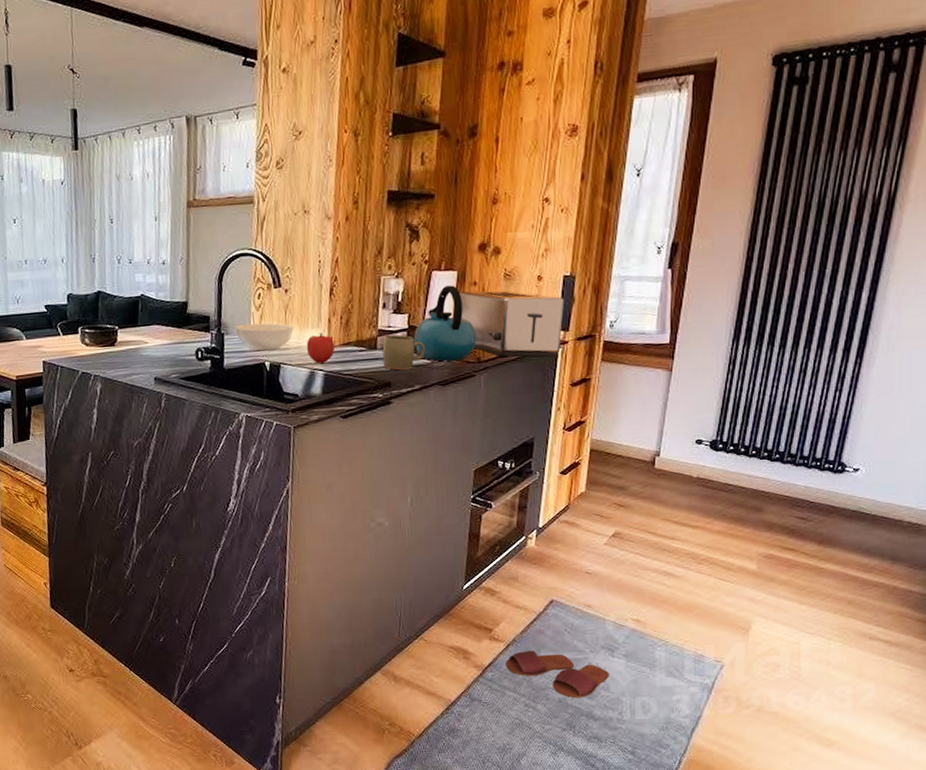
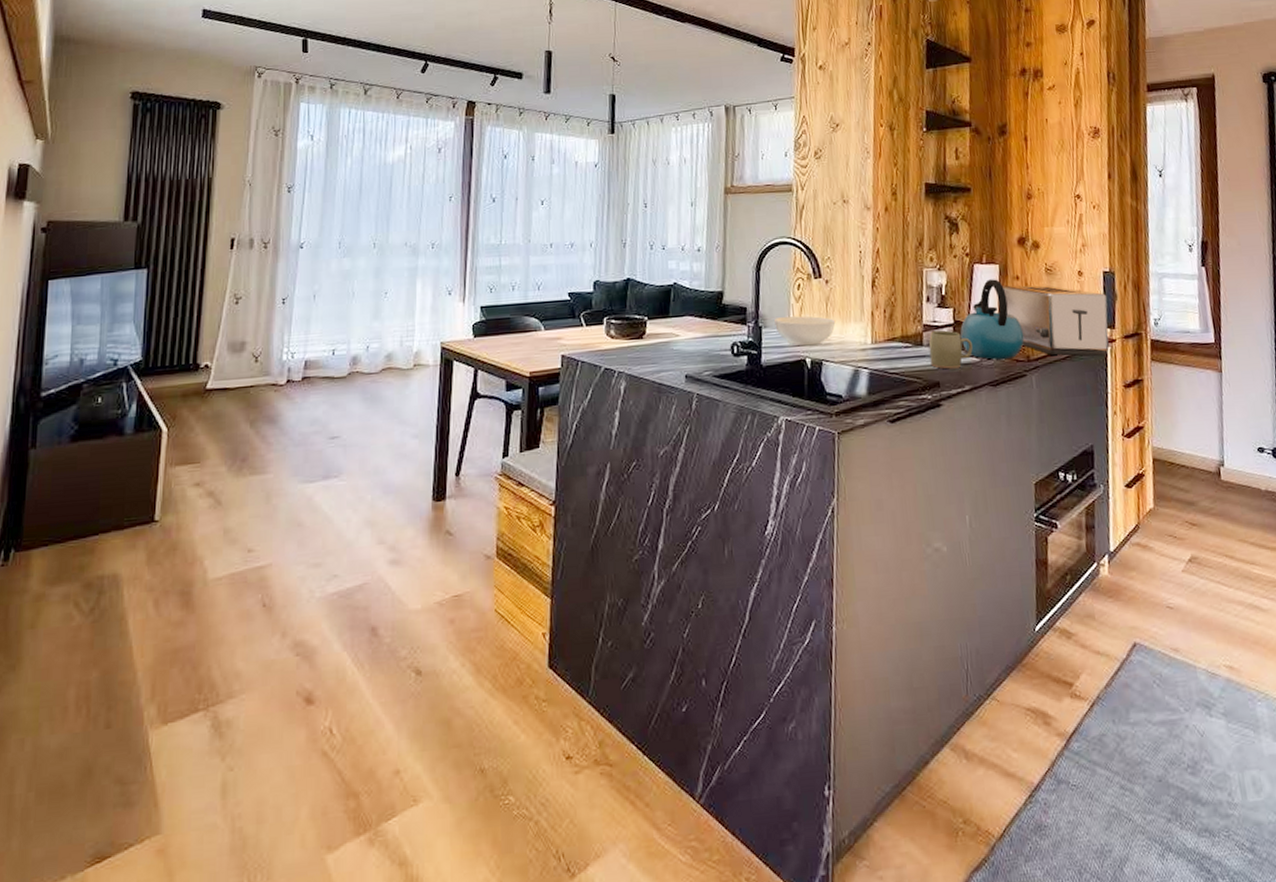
fruit: present [306,332,335,364] -> none [849,327,879,362]
slippers: present [506,650,609,698] -> none [1092,710,1211,775]

